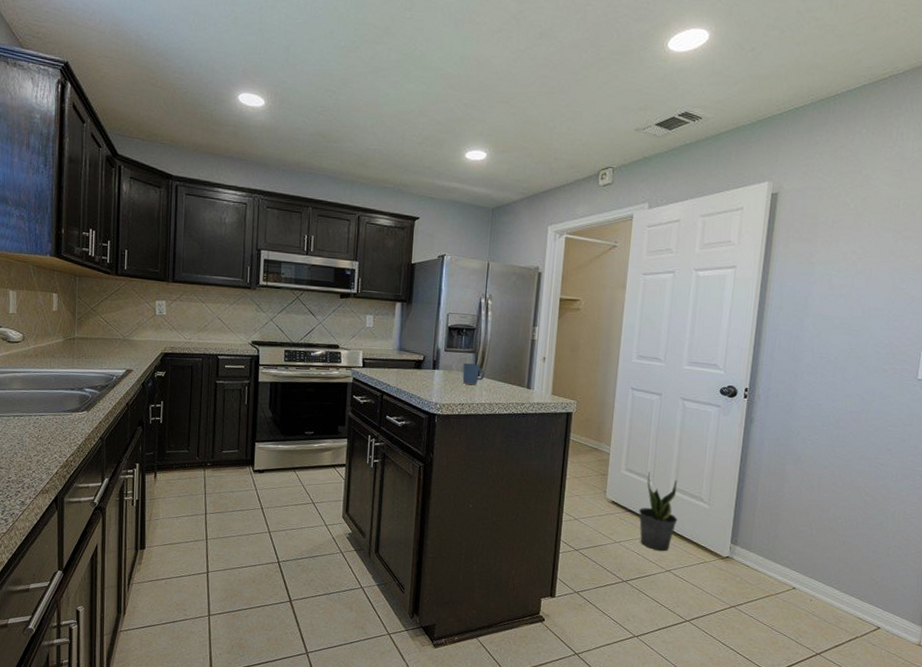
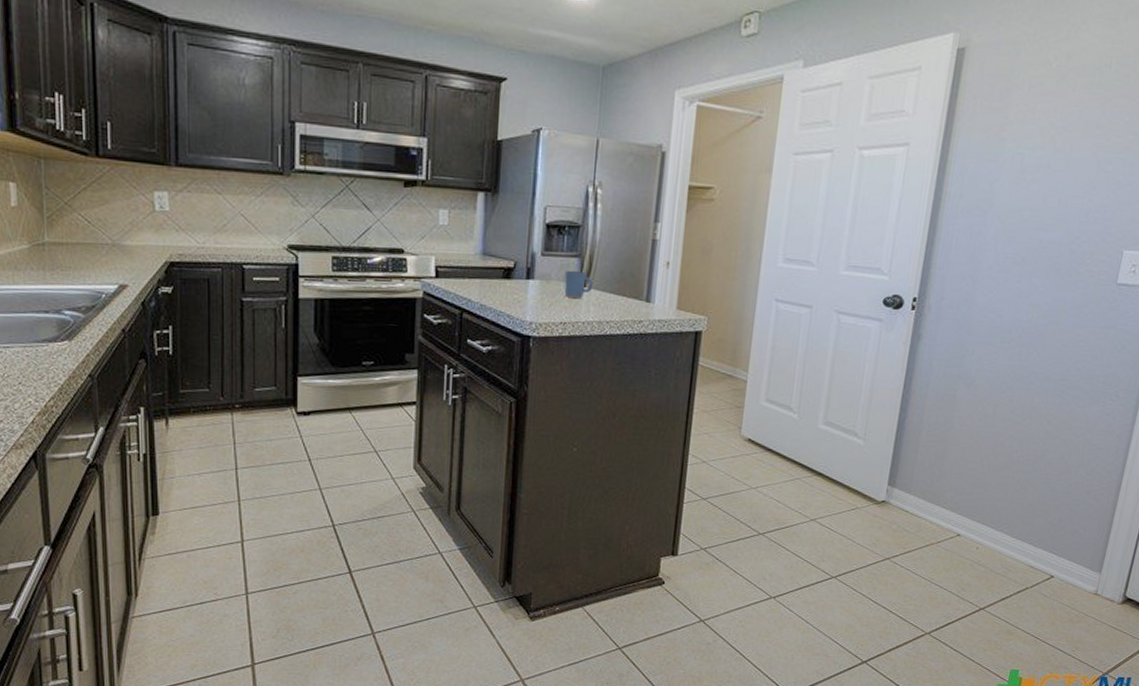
potted plant: present [638,471,678,551] -> none [779,402,829,497]

